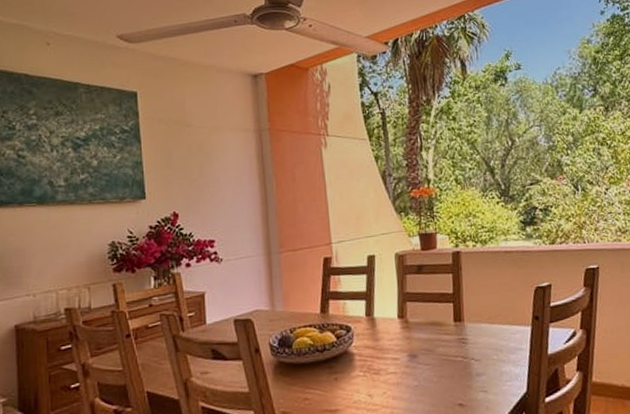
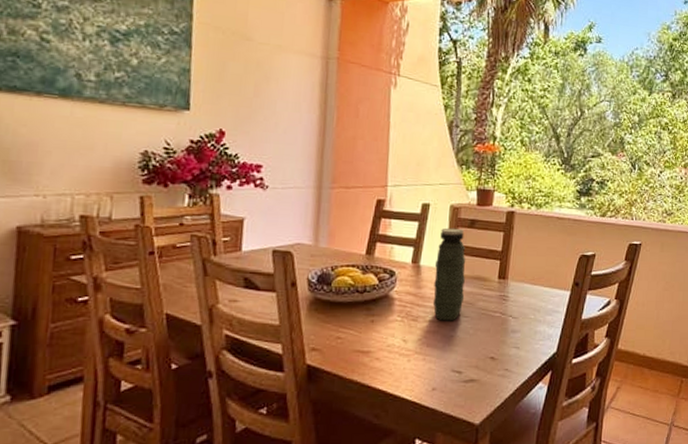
water jug: none [389,275,423,372] -> present [433,227,466,321]

